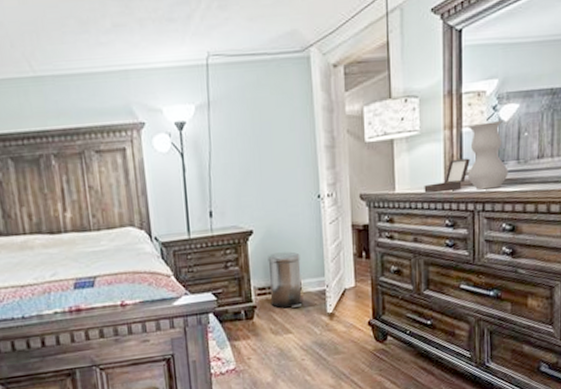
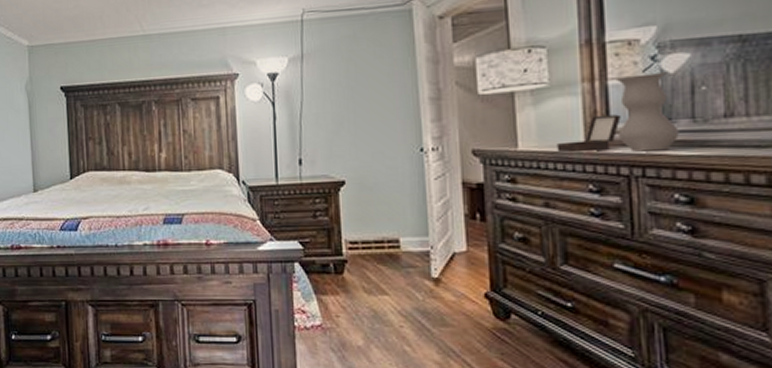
pedal bin: present [268,251,303,309] -> none [361,206,401,267]

